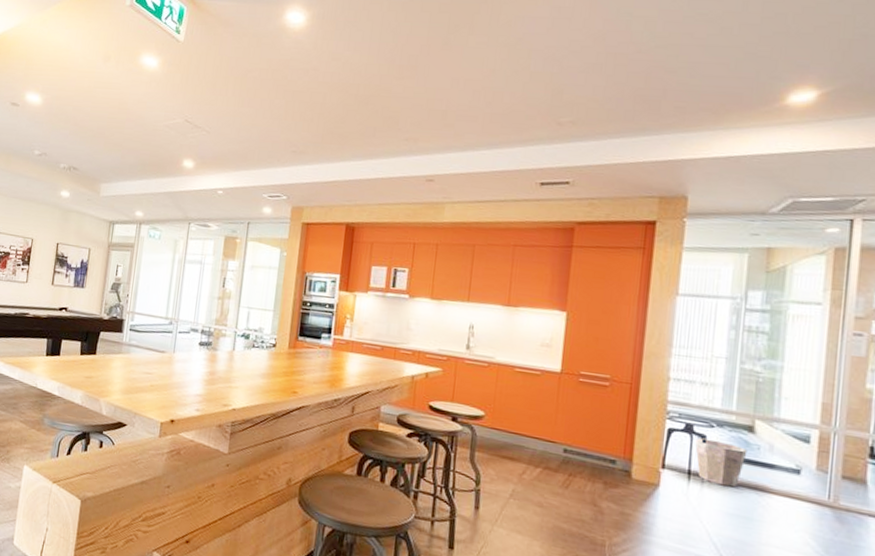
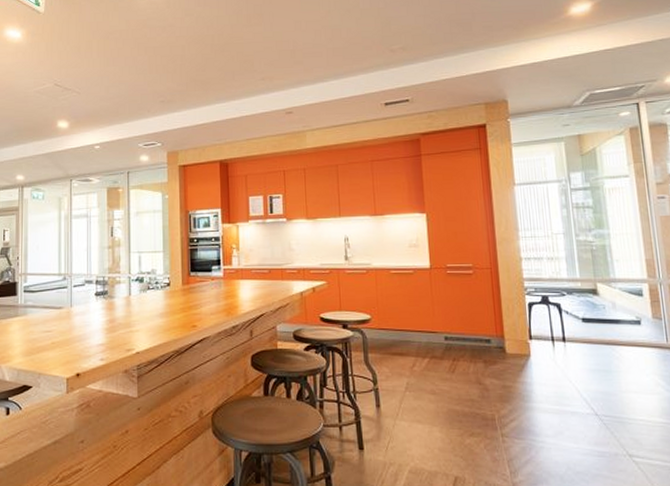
waste bin: present [695,438,748,488] -> none [553,306,596,346]

